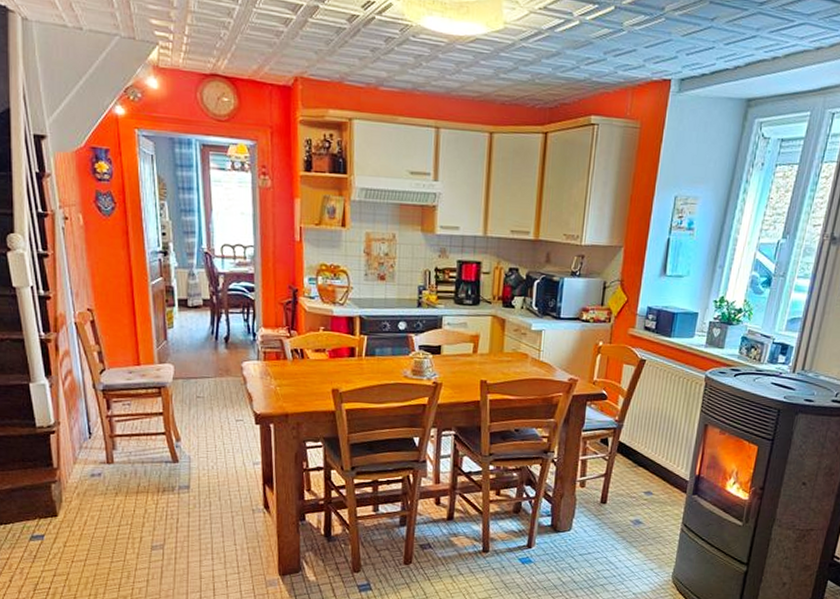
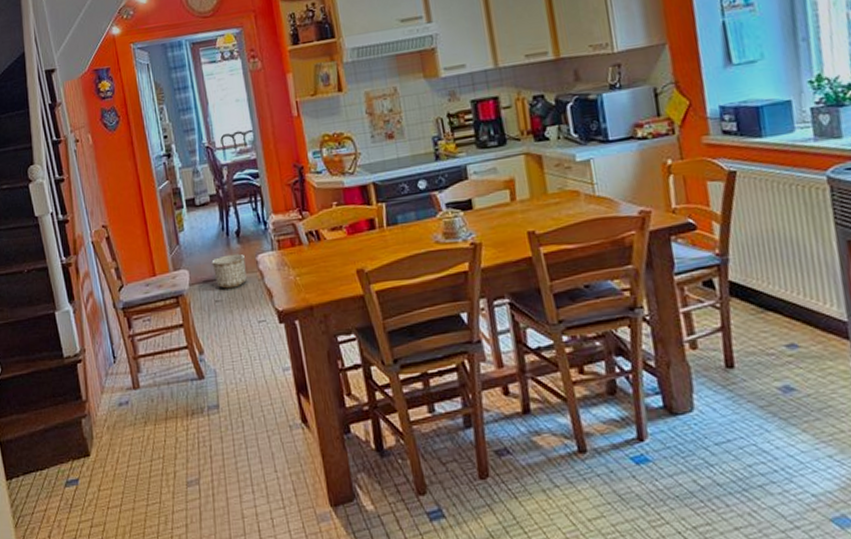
planter: none [198,357,230,388] -> present [212,253,247,289]

